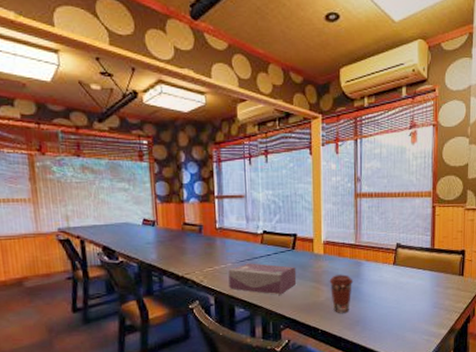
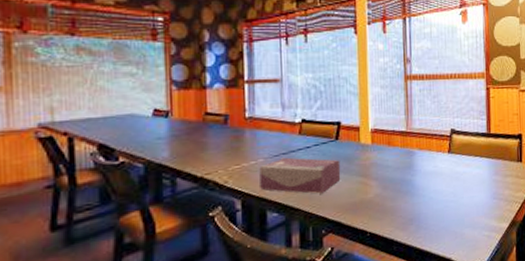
coffee cup: present [329,274,354,313] -> none [378,166,406,212]

